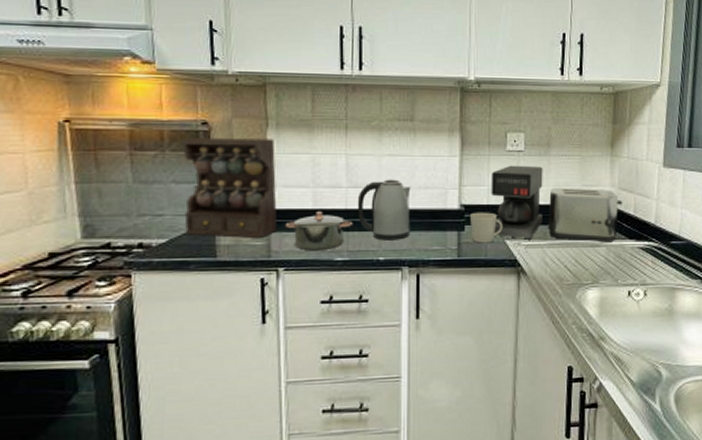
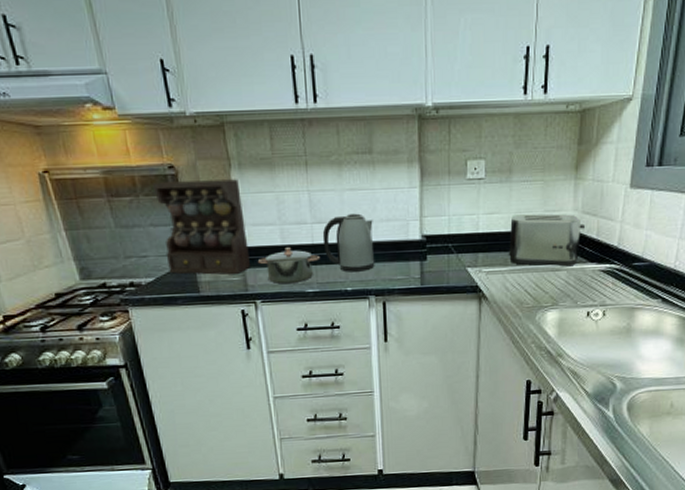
cup: present [470,212,503,243] -> none [432,241,464,272]
coffee maker: present [491,165,543,240] -> none [451,193,504,267]

